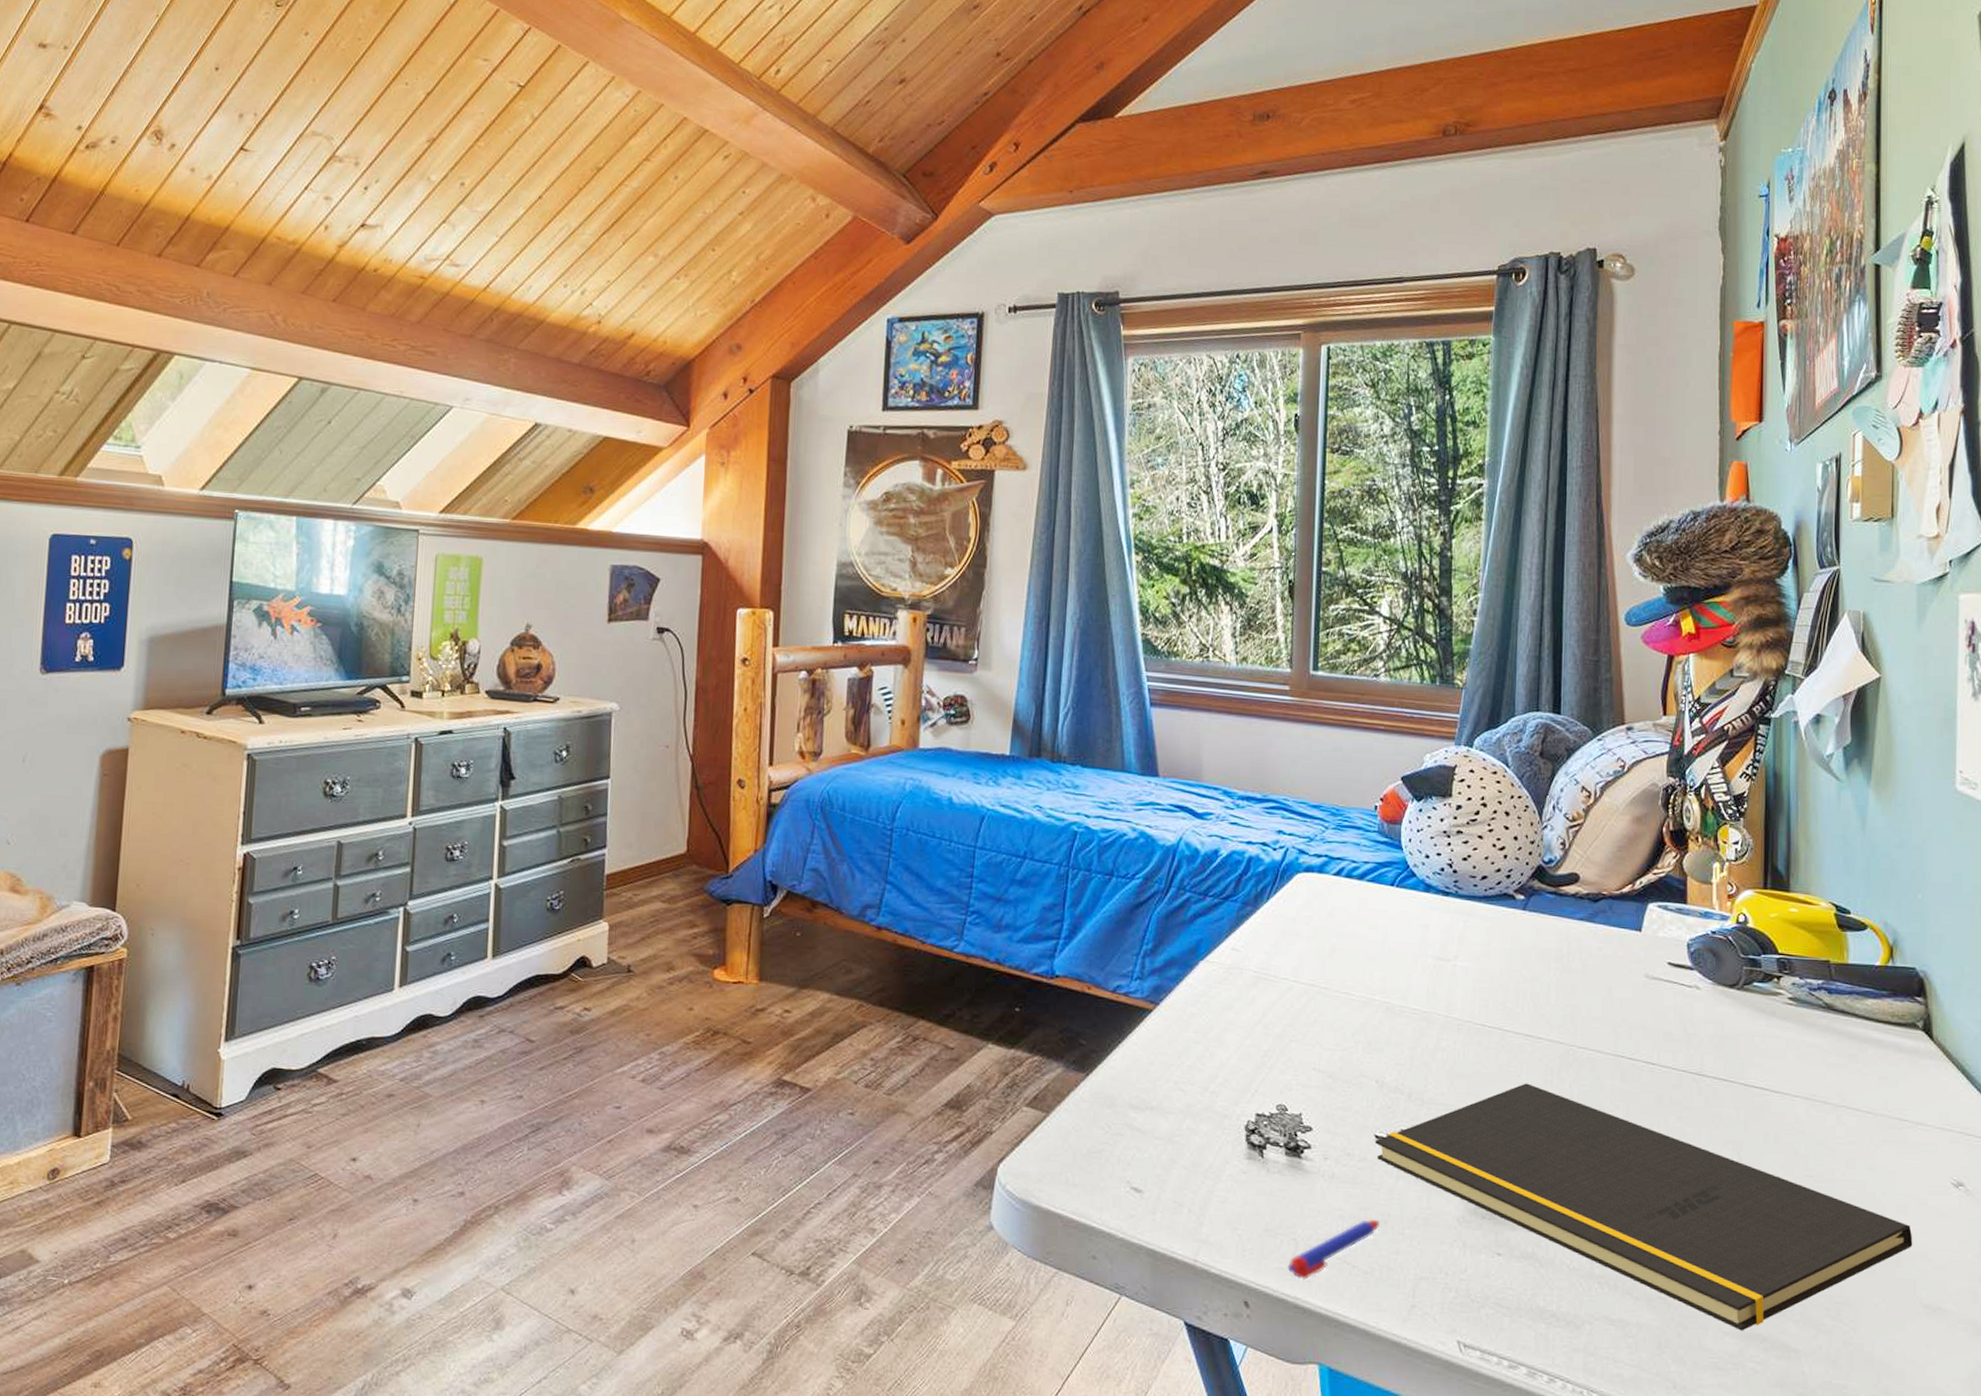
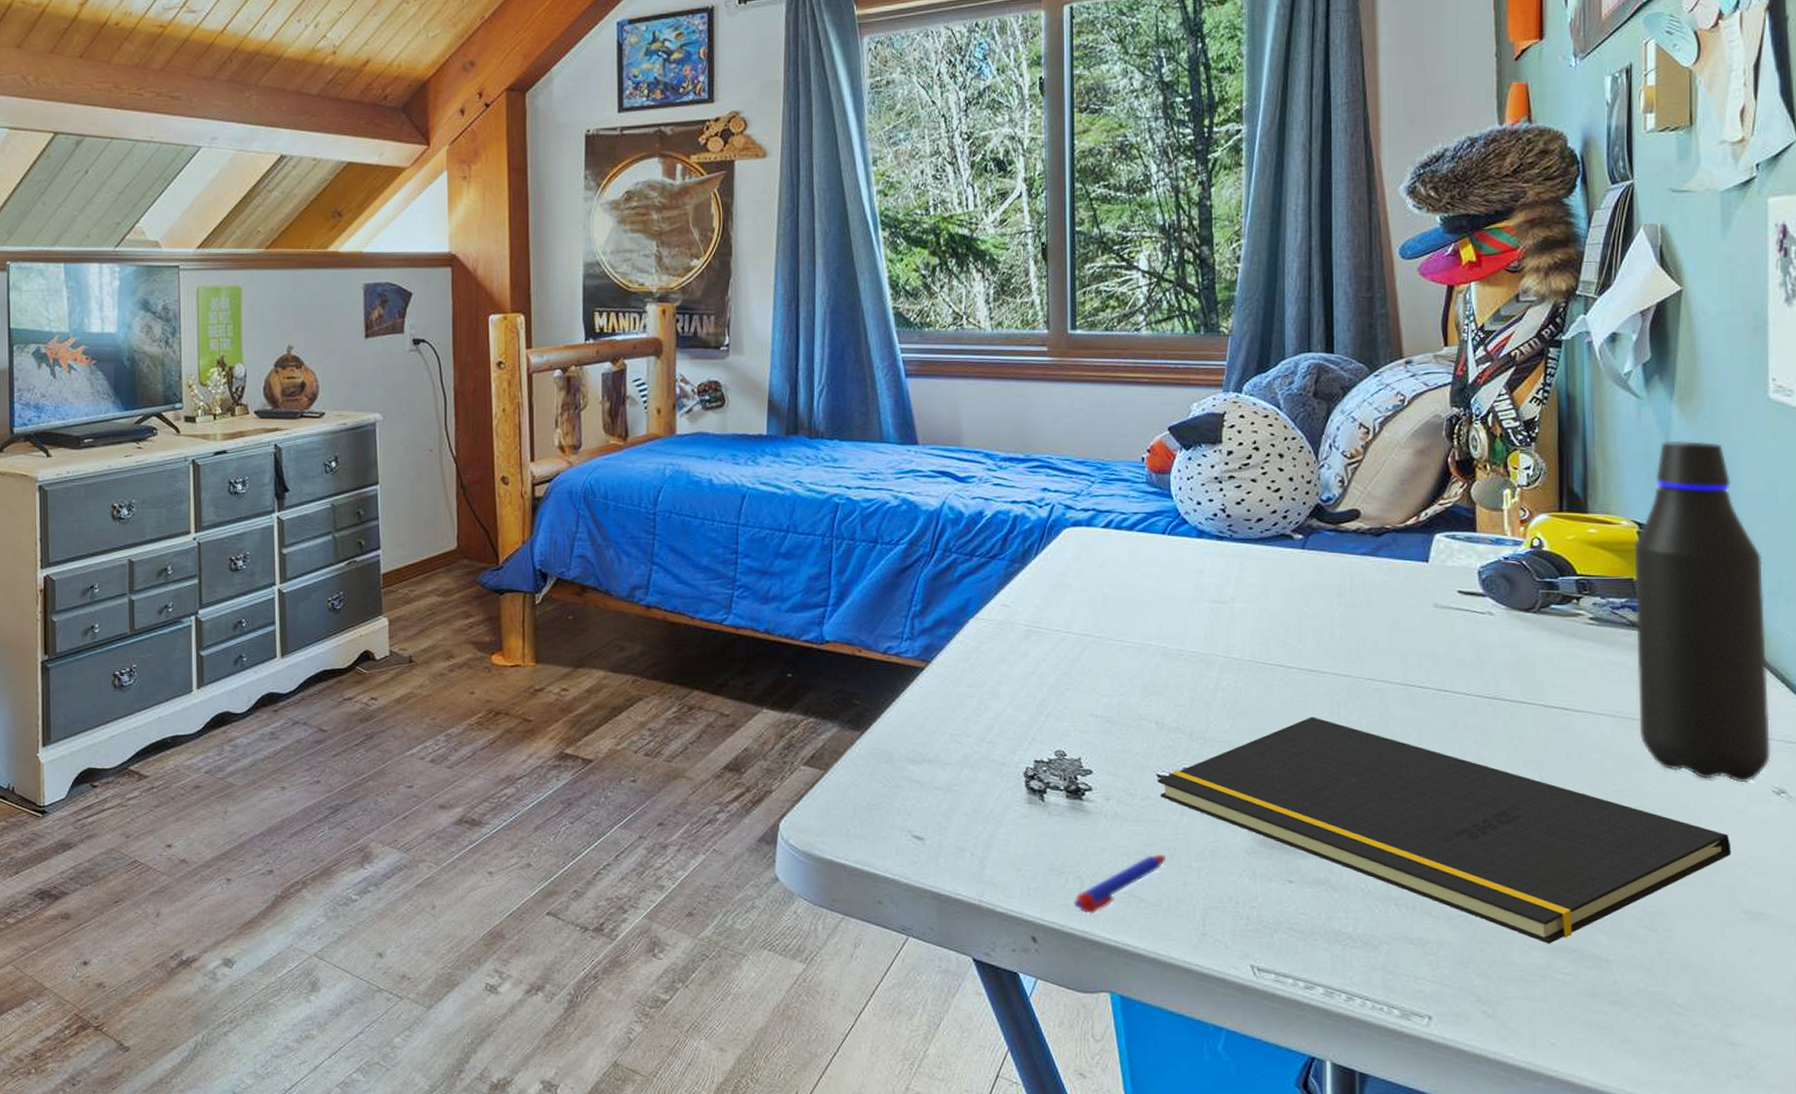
water bottle: none [1830,826,1951,1174] -> present [1634,441,1770,783]

